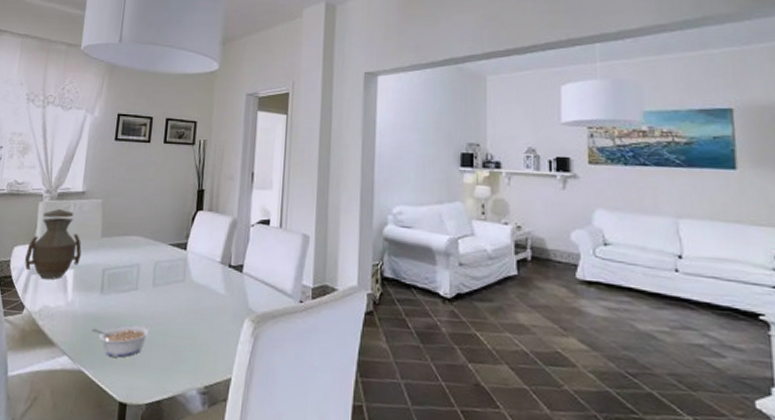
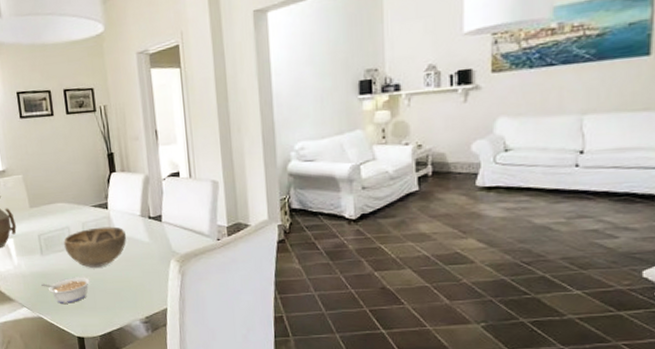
decorative bowl: none [129,269,201,317] -> present [63,226,127,268]

